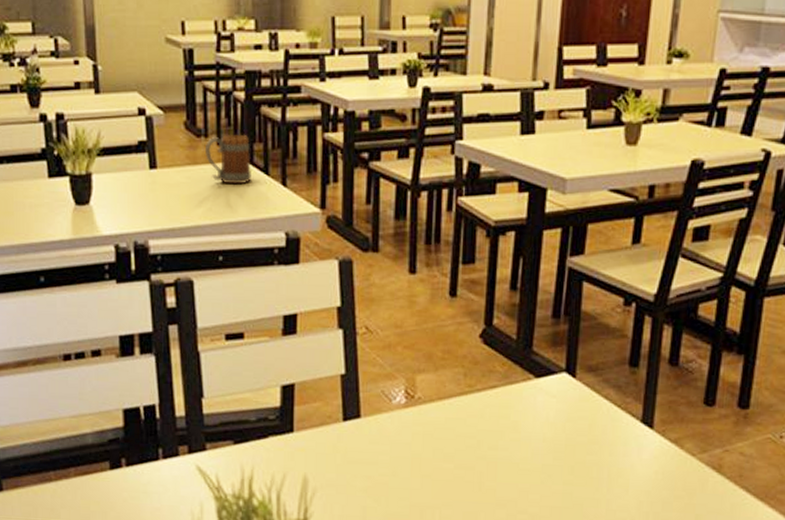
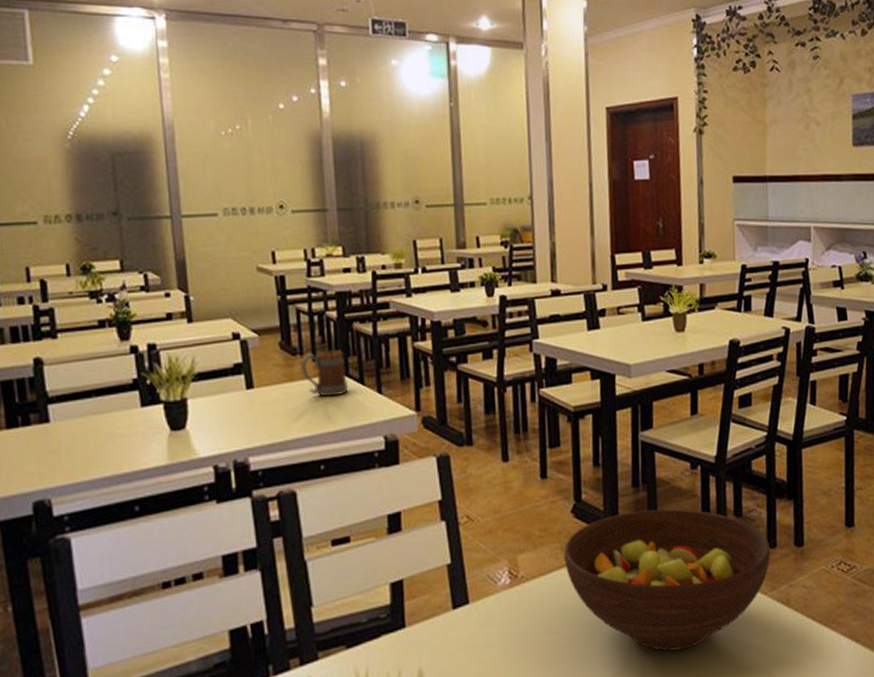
fruit bowl: none [466,344,708,500] -> present [564,509,771,651]

